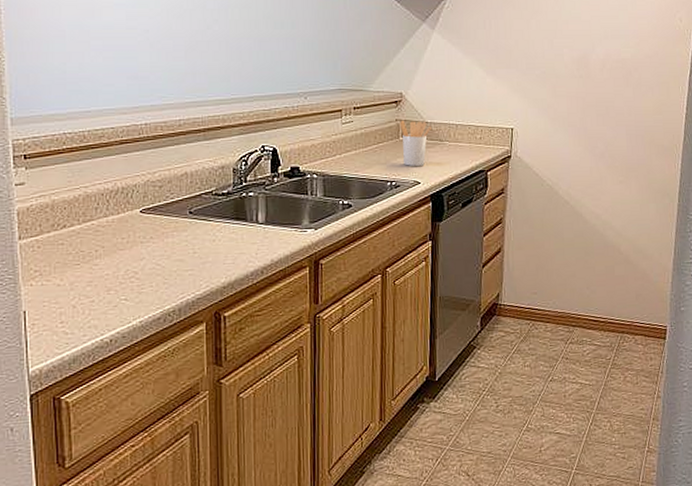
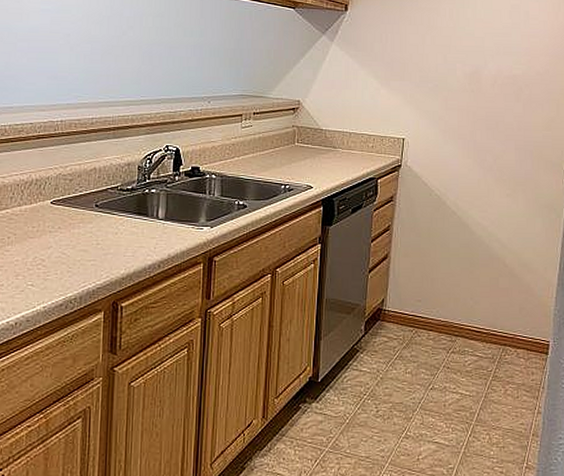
utensil holder: present [400,120,431,166] -> none [296,126,326,171]

